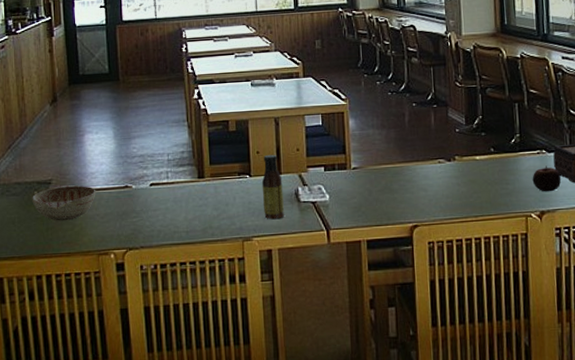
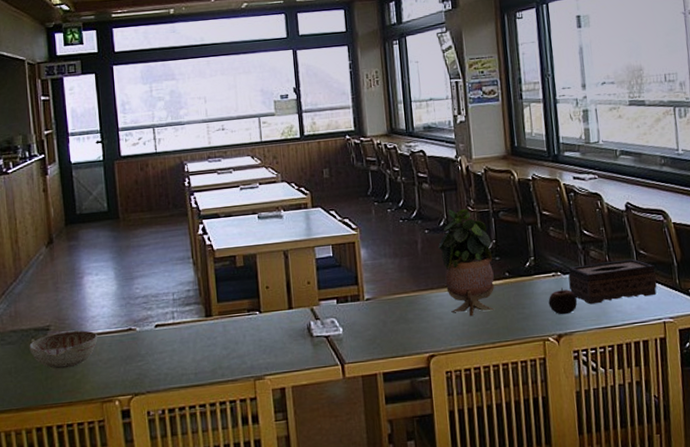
sauce bottle: present [261,154,284,220] -> none [272,288,297,357]
potted plant: none [425,84,480,190] -> present [438,209,495,317]

